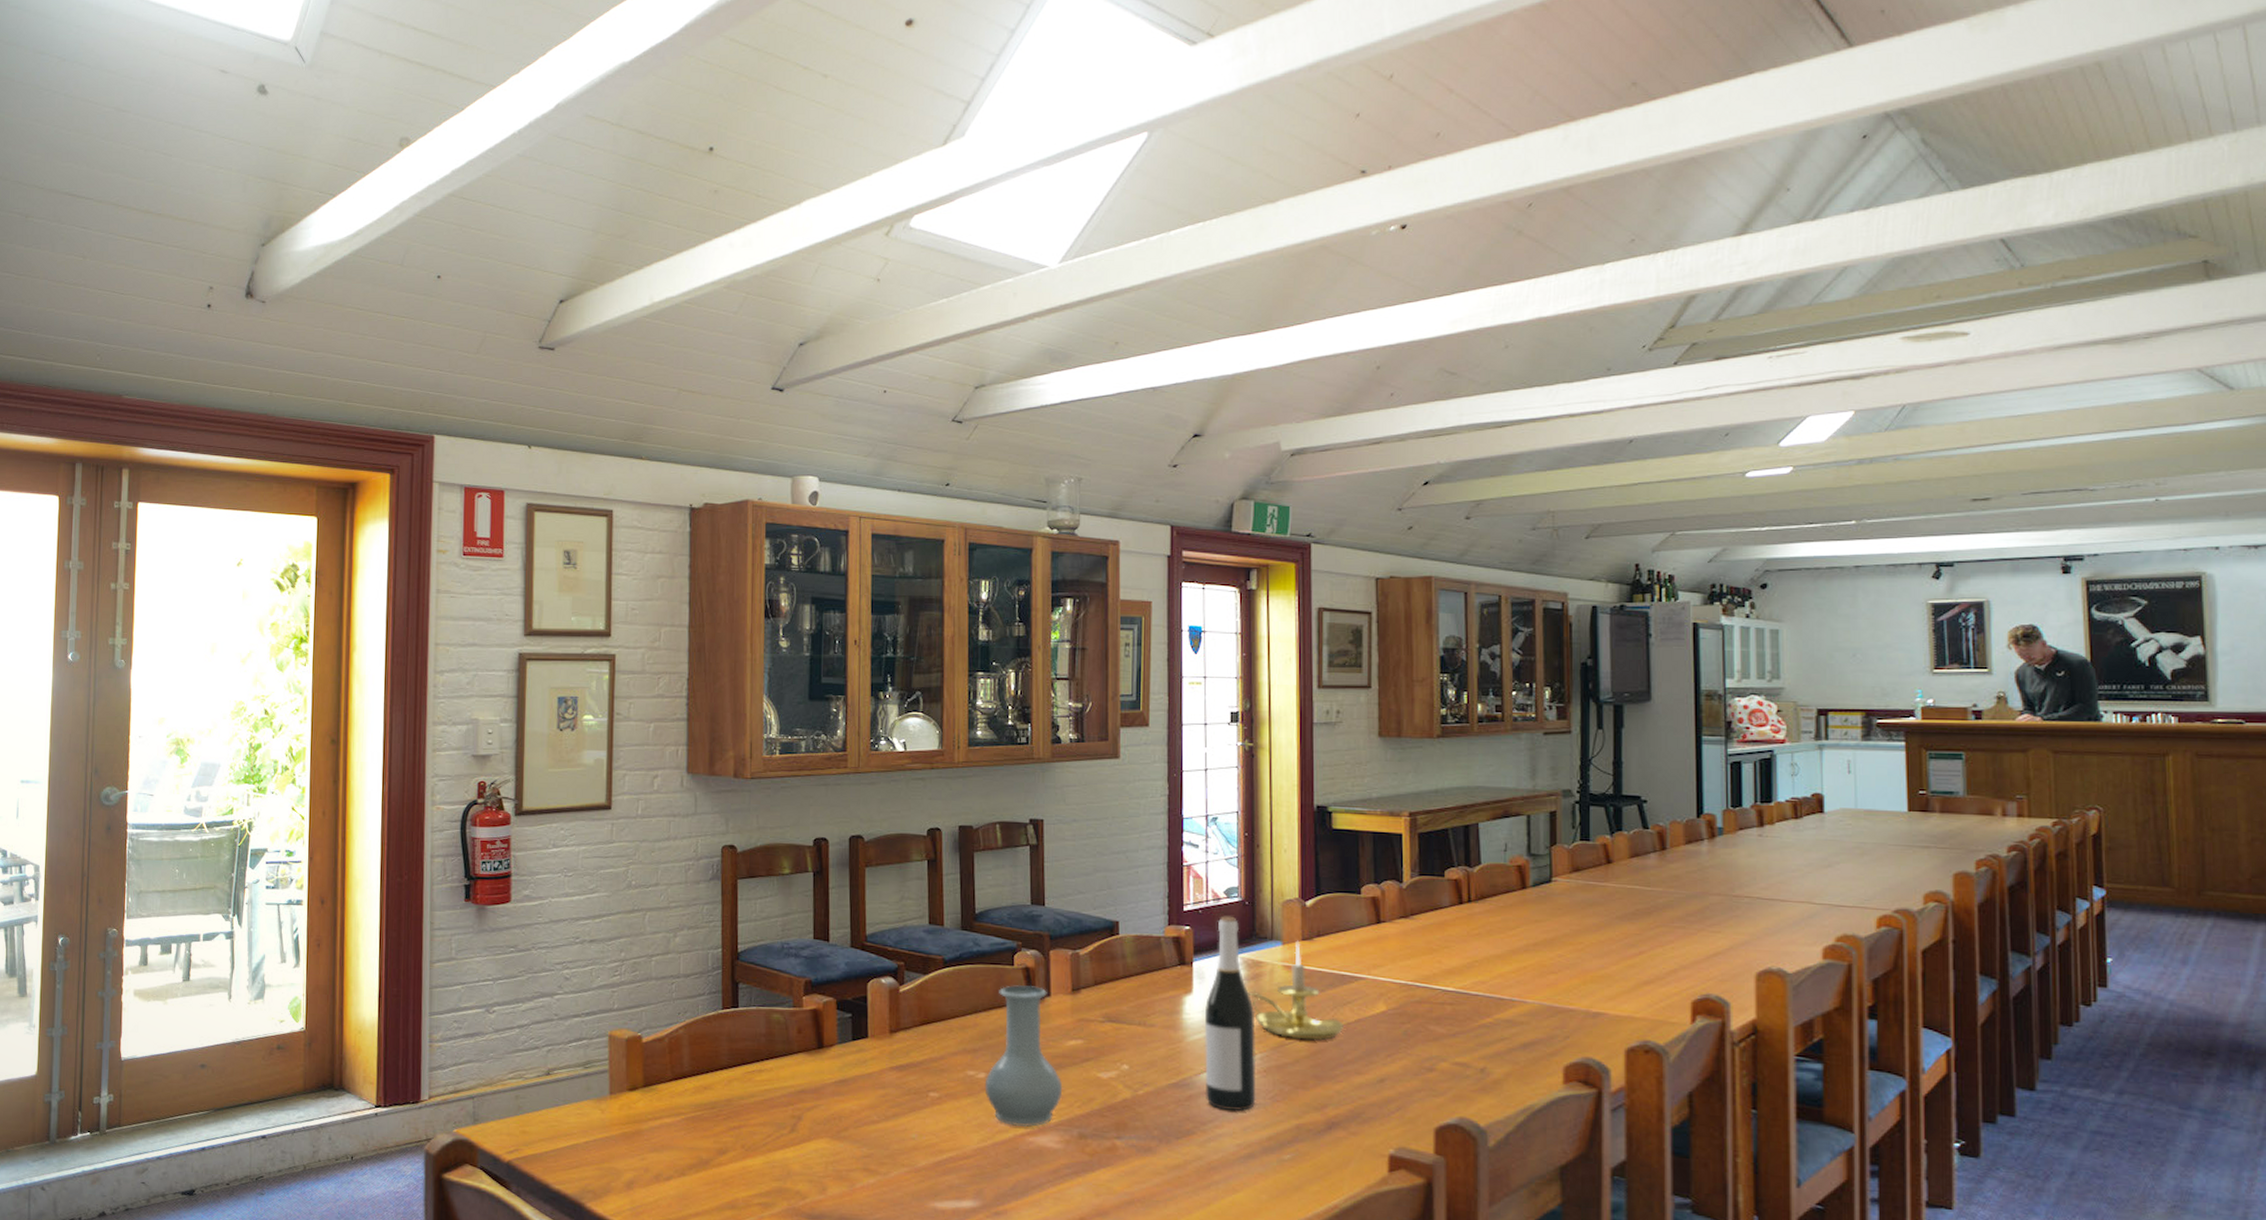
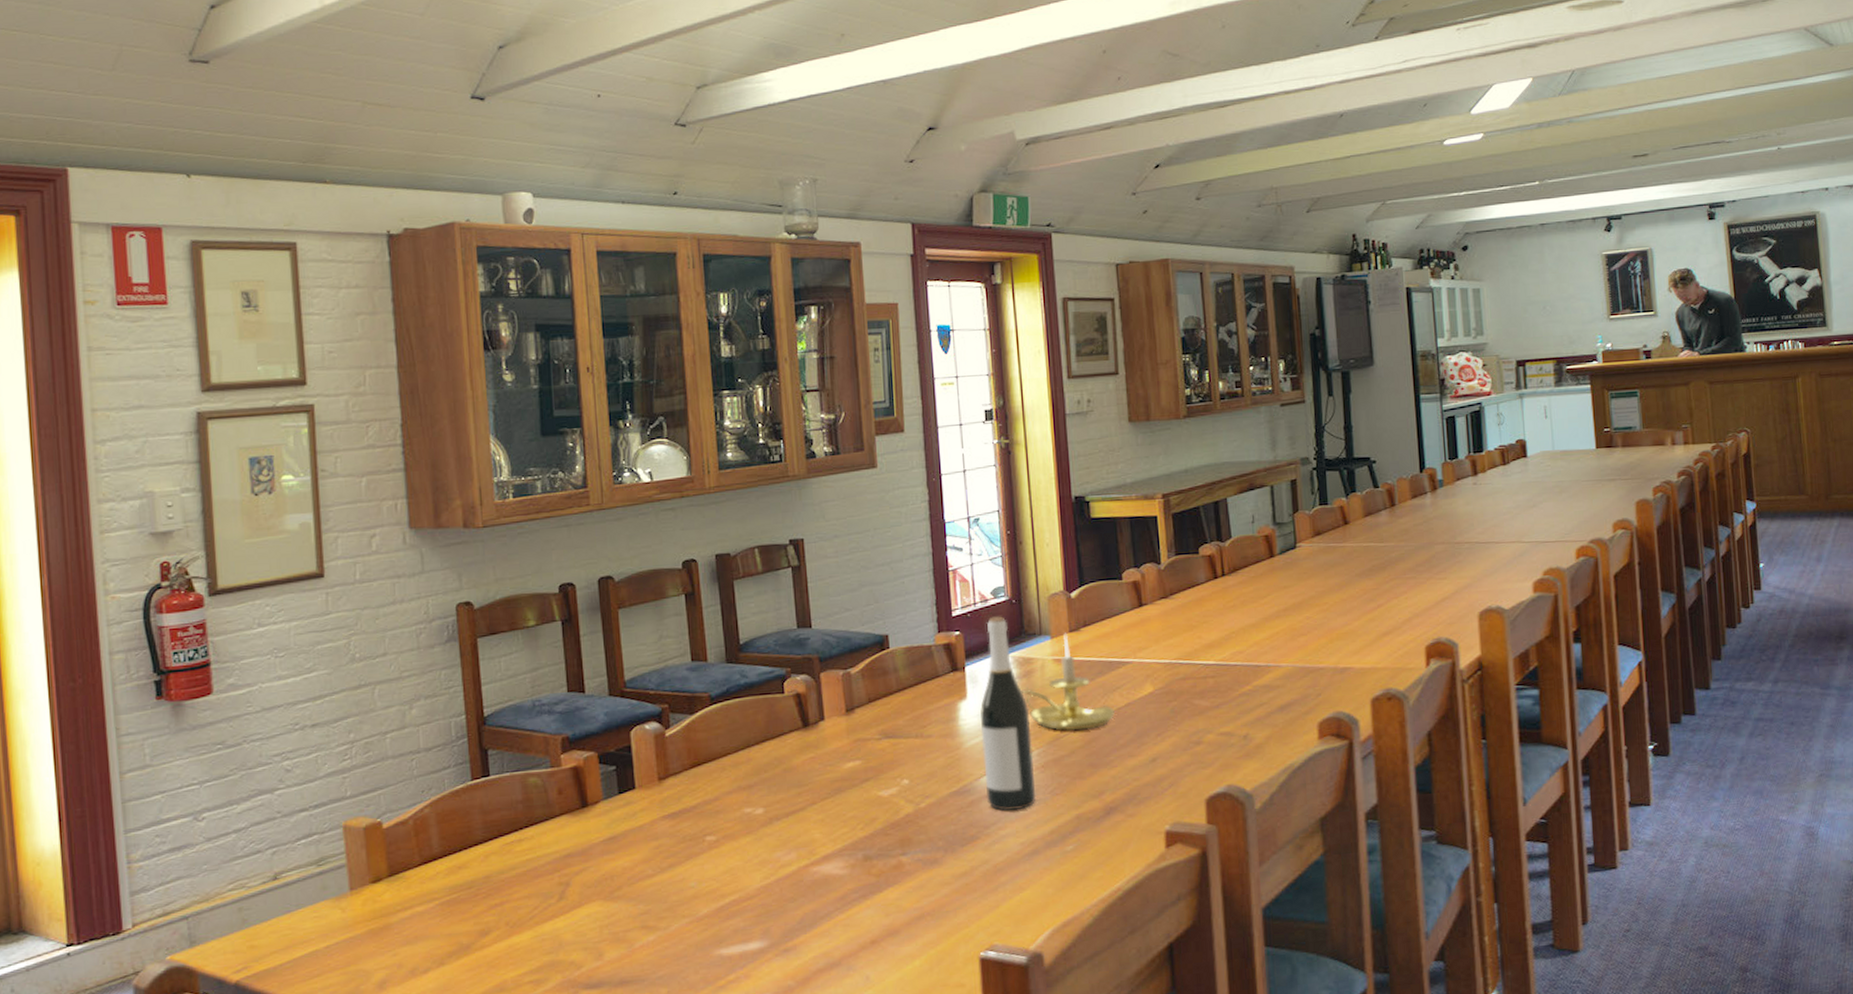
vase: present [984,984,1063,1128] -> none [763,711,845,858]

